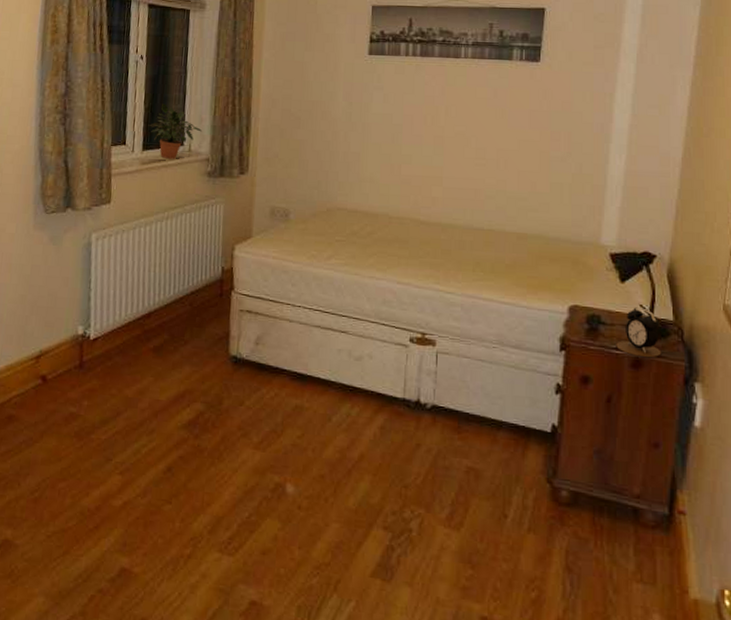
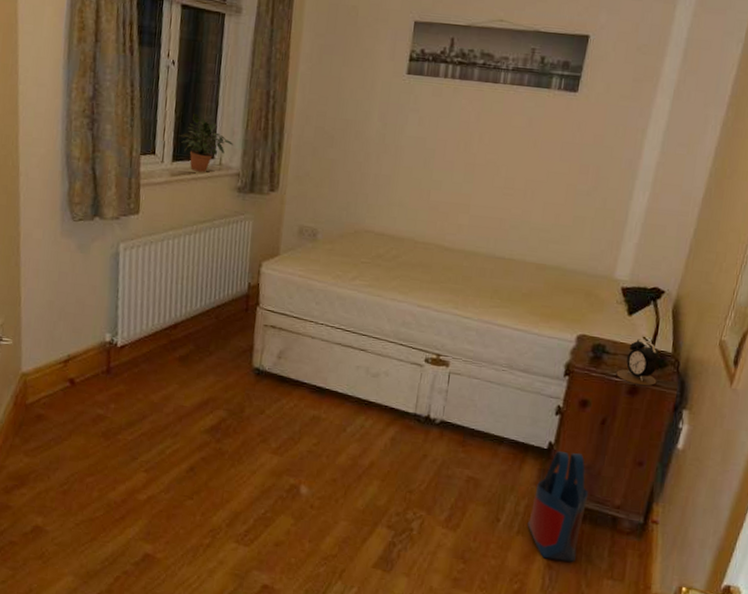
tote bag: none [538,435,603,563] -> present [527,451,589,562]

